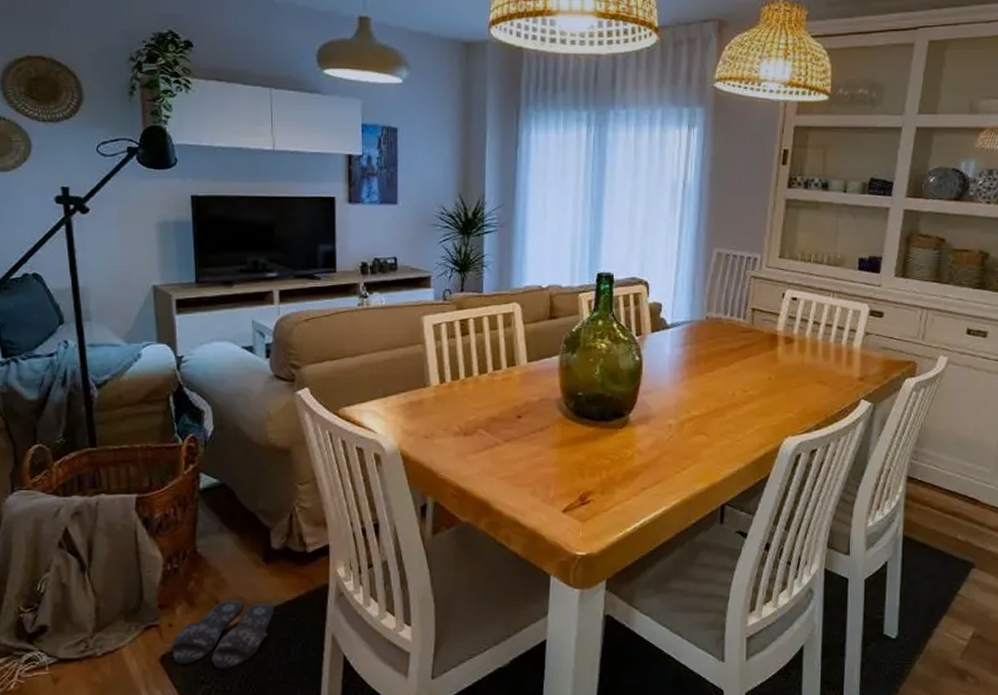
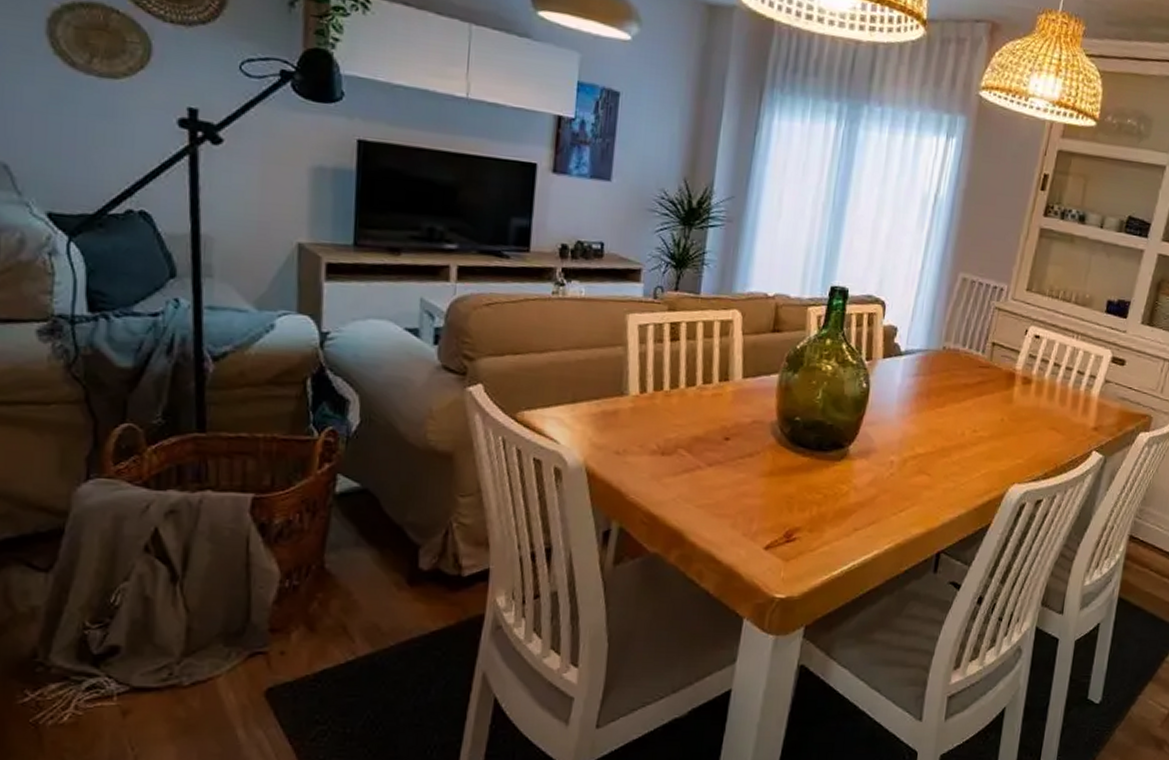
slippers: present [171,599,274,669] -> none [281,626,415,707]

